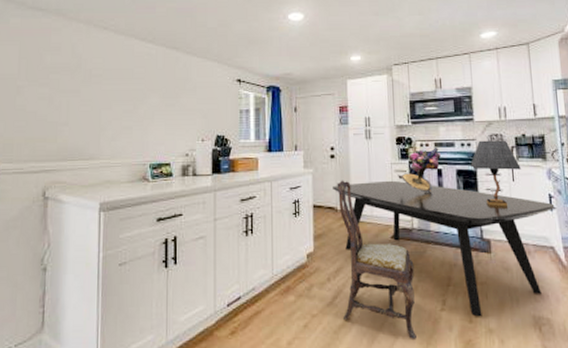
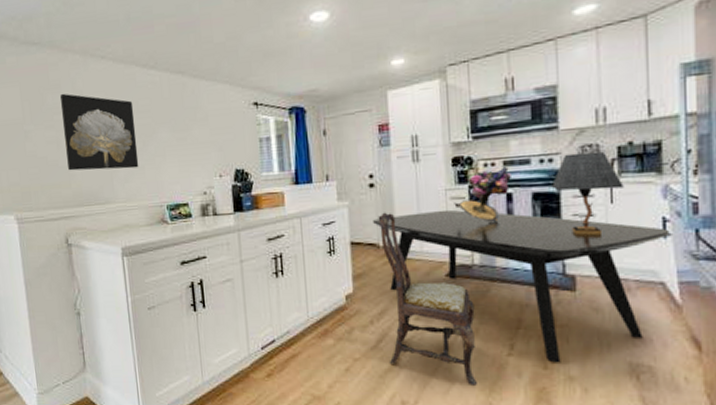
wall art: none [57,55,129,128] -> present [59,93,139,171]

